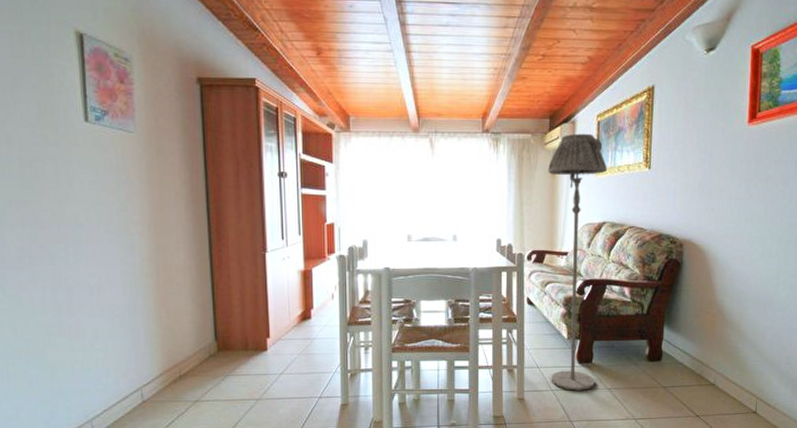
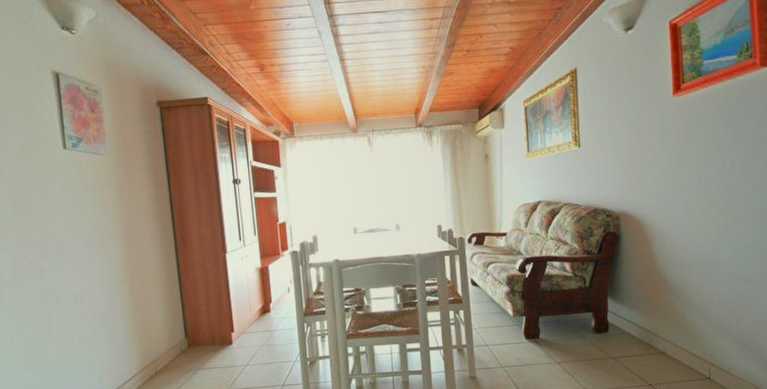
floor lamp: present [548,133,608,391] -> none [481,119,544,366]

